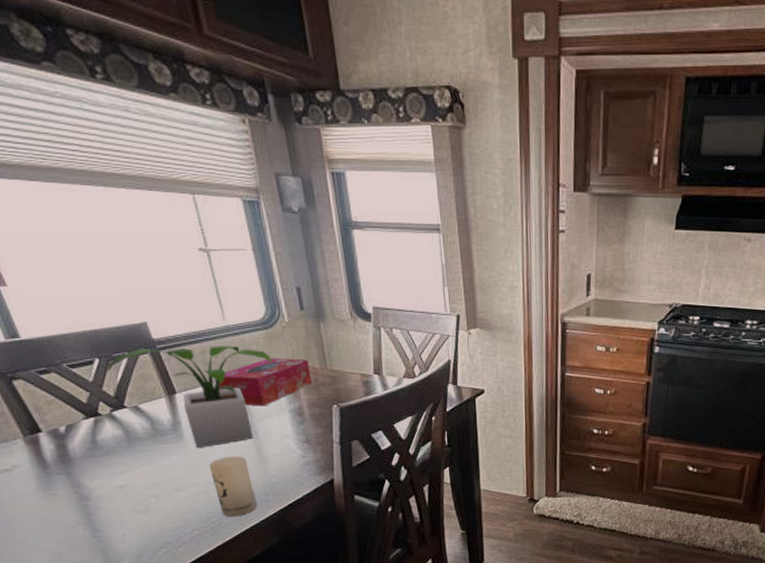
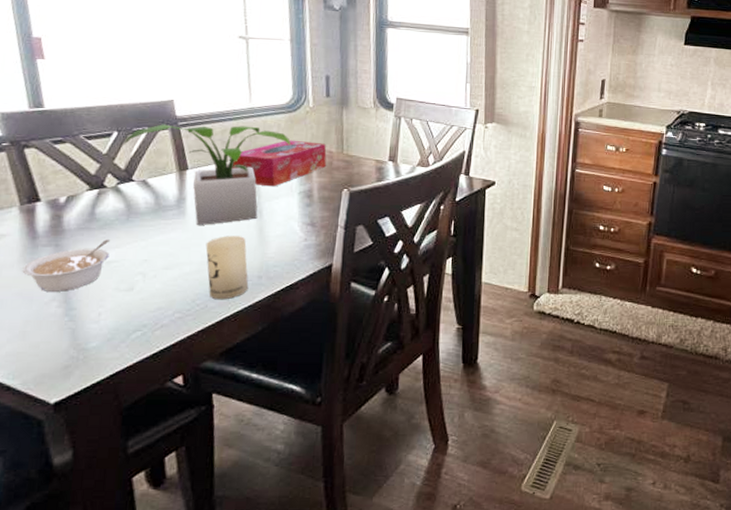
legume: none [42,465,120,516] -> present [22,239,111,292]

